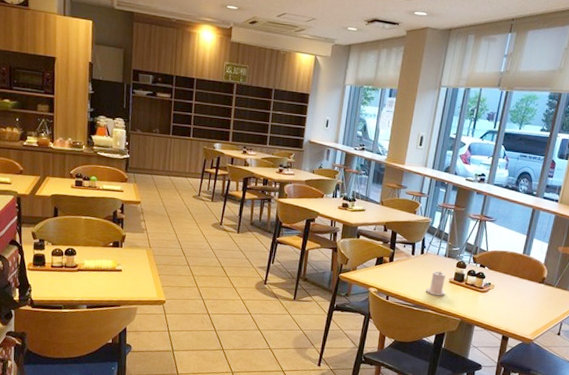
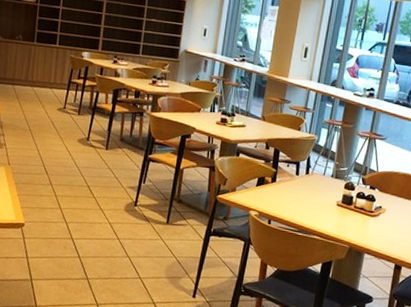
candle: present [425,270,446,296] -> none [311,192,333,221]

